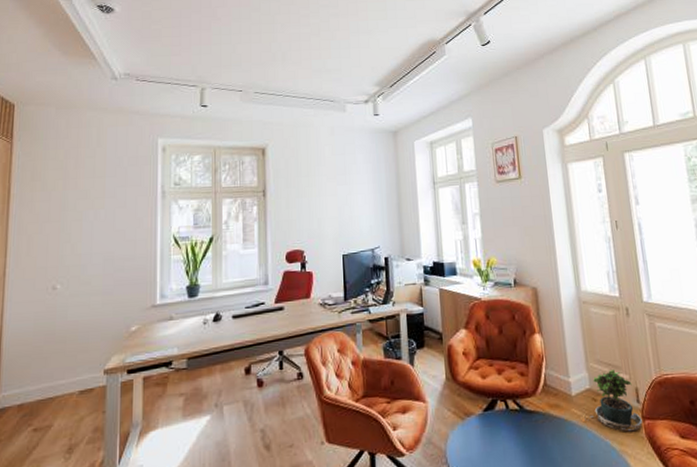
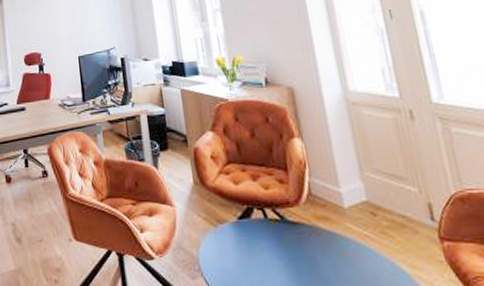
potted plant: present [585,370,642,432] -> none [362,181,440,254]

